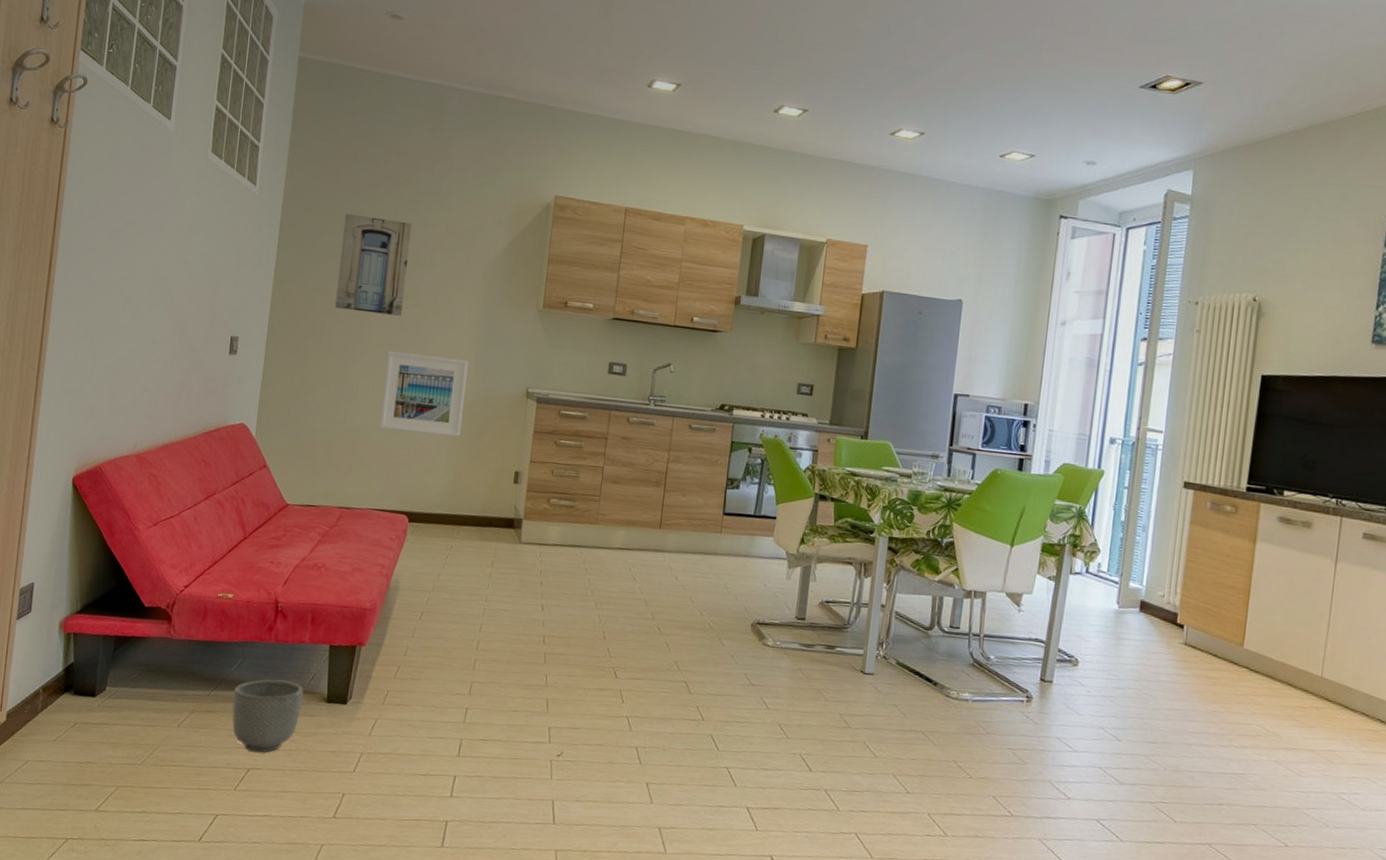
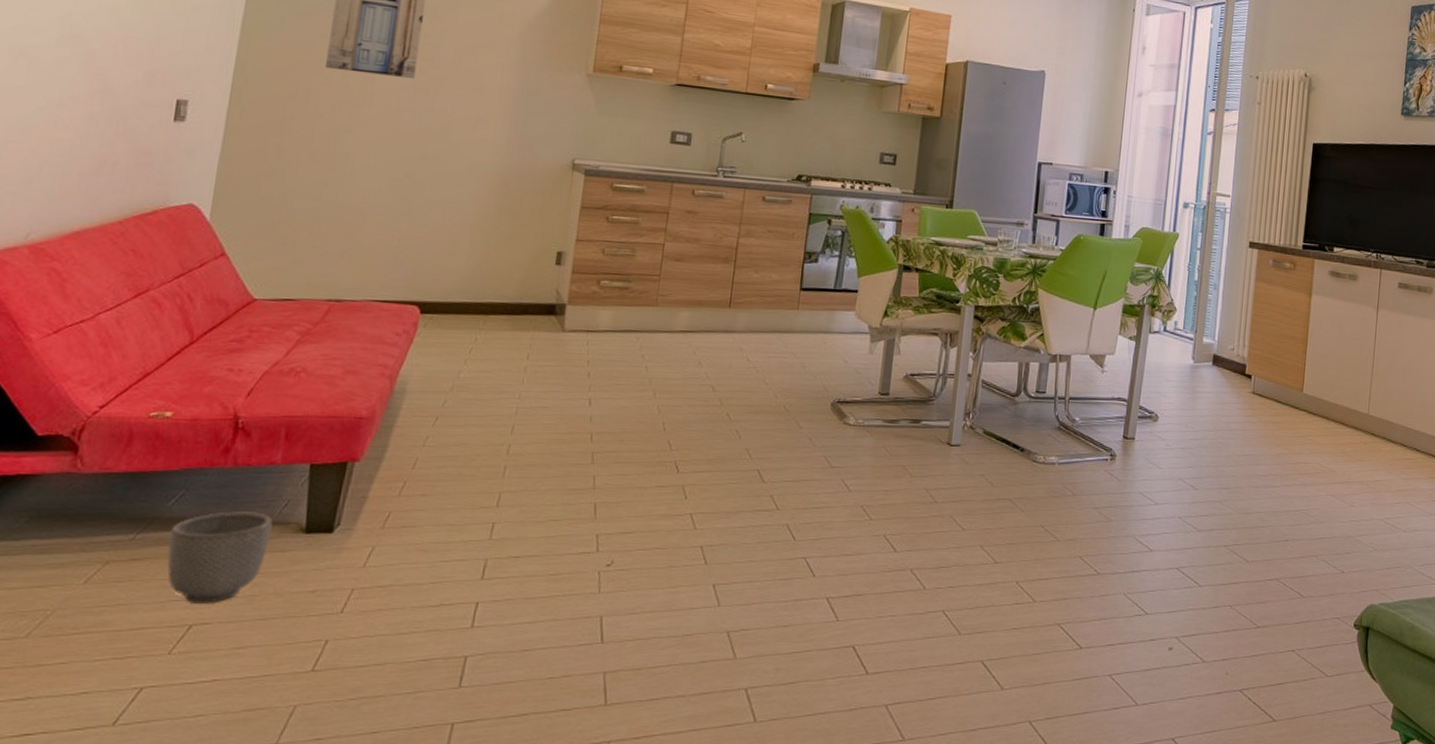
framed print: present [379,350,468,437] -> none [383,117,500,215]

